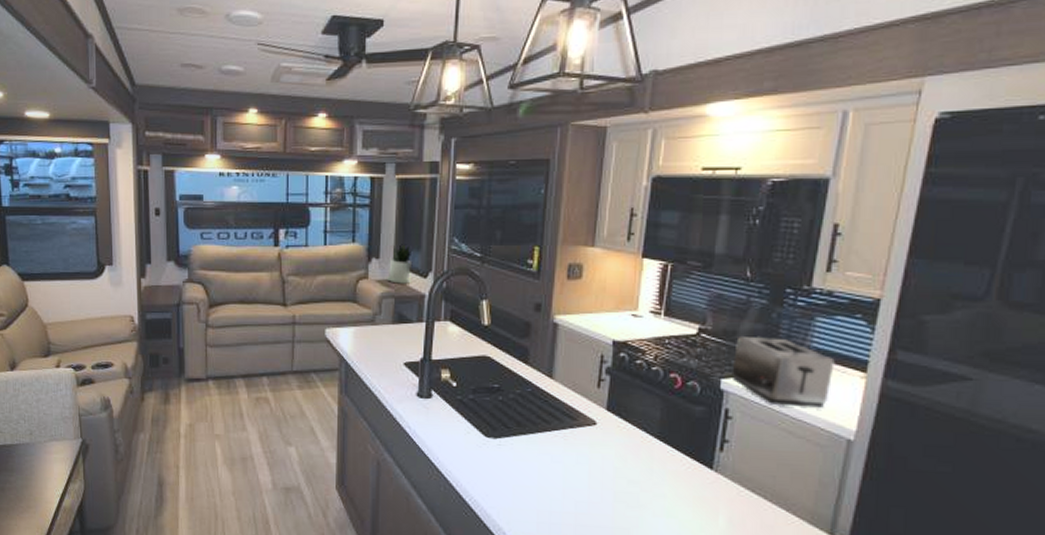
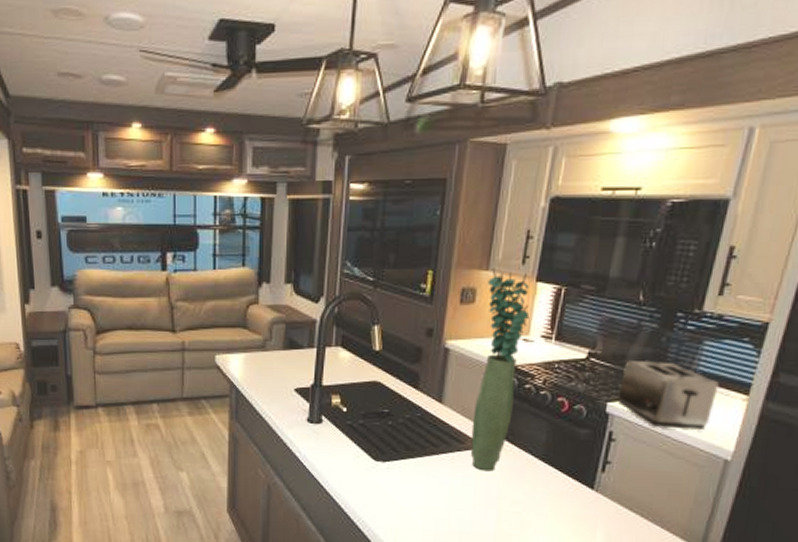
planter: present [386,245,411,284] -> none [277,269,303,309]
vase: none [583,244,637,449] -> present [470,268,530,472]

